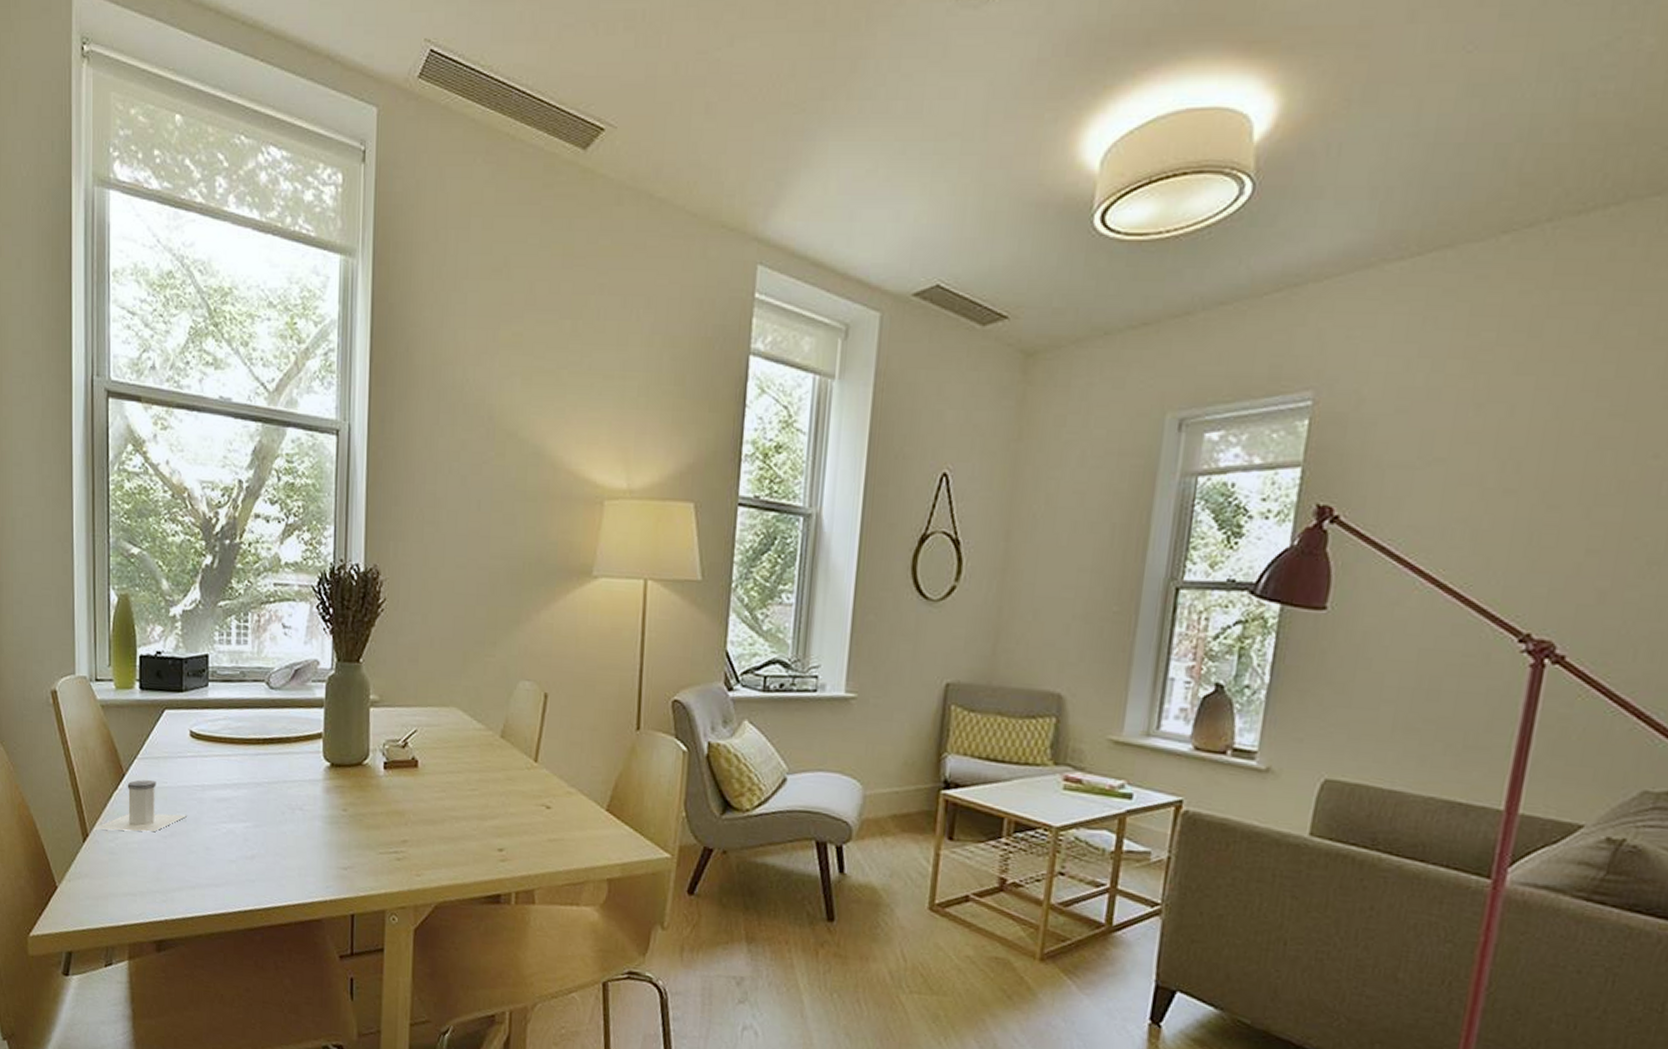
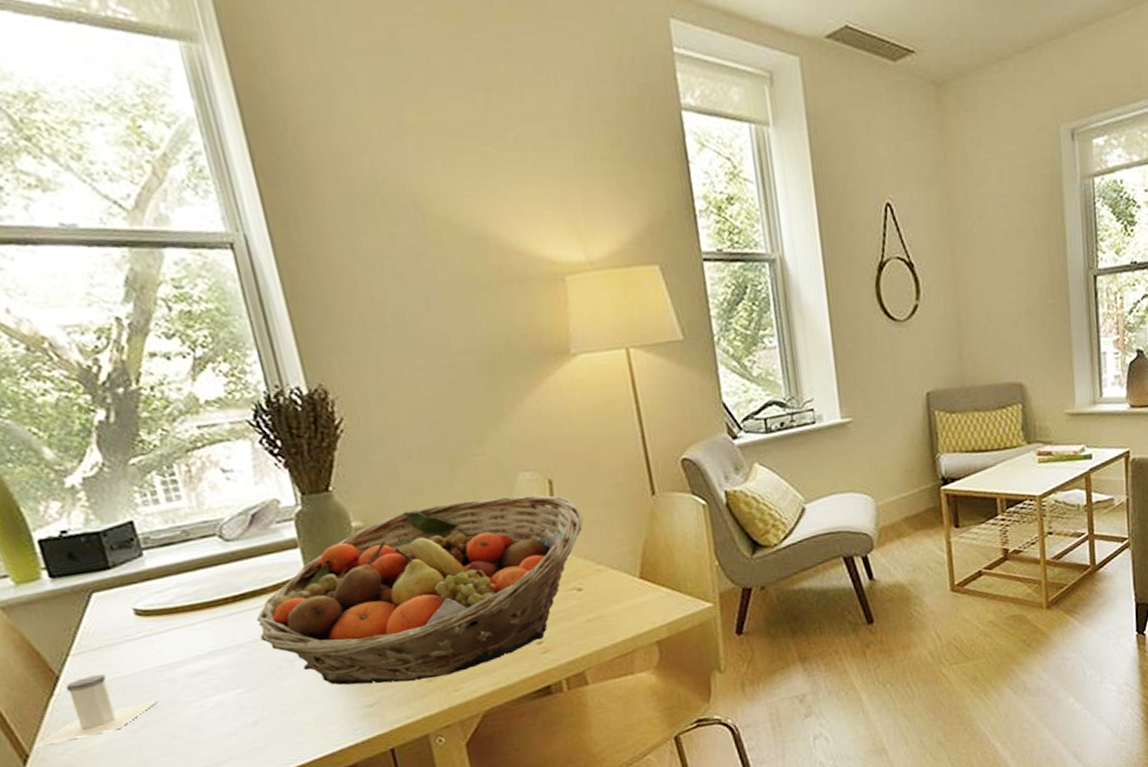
fruit basket: none [275,695,567,859] -> present [257,494,583,685]

